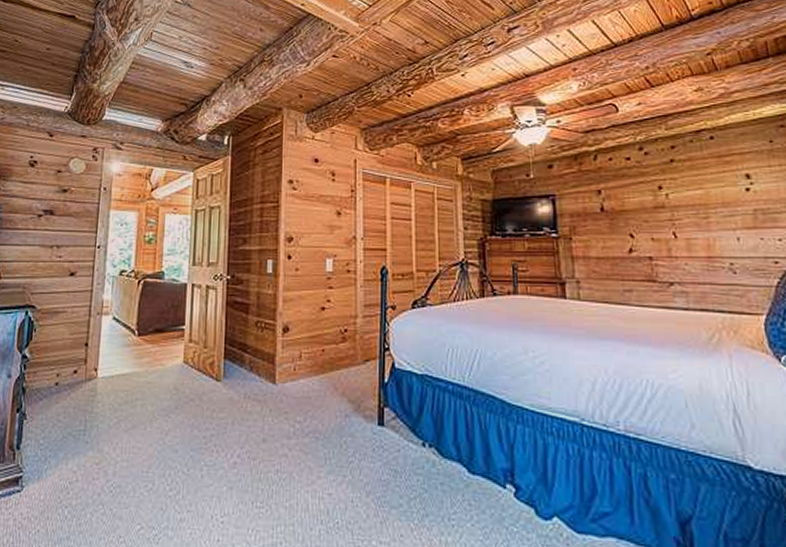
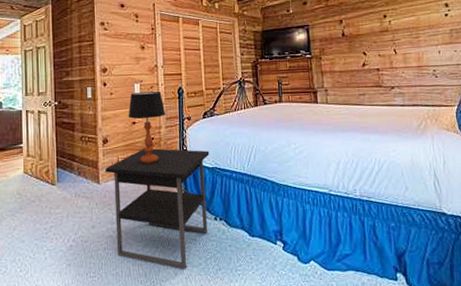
nightstand: none [284,342,419,511] -> present [105,148,210,270]
table lamp: none [316,270,365,363] -> present [128,91,166,164]

